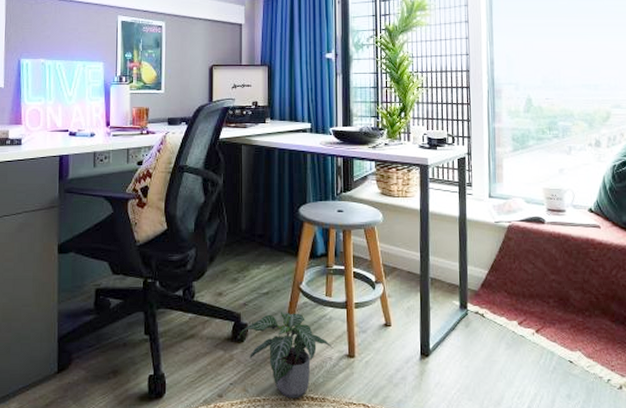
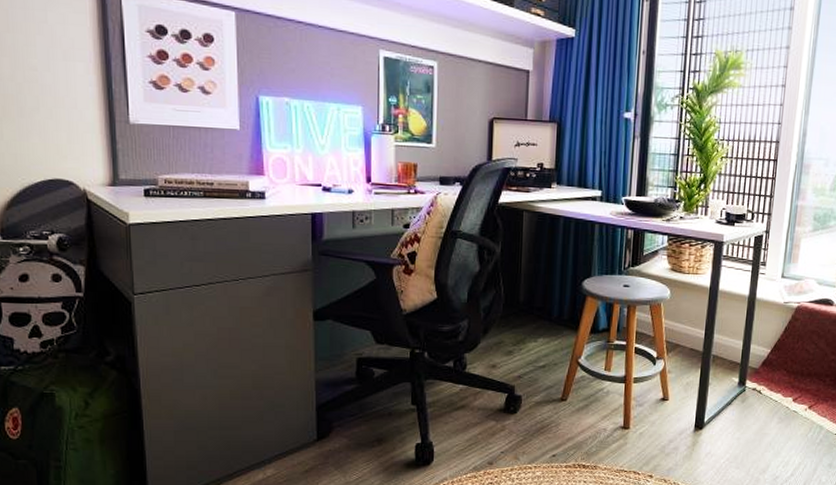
potted plant: present [240,312,332,398] -> none [513,385,608,466]

